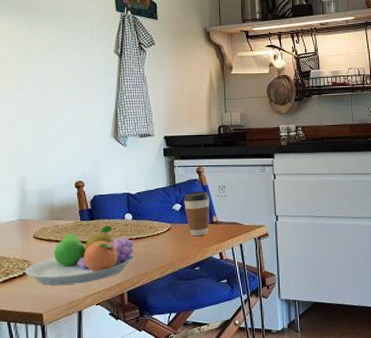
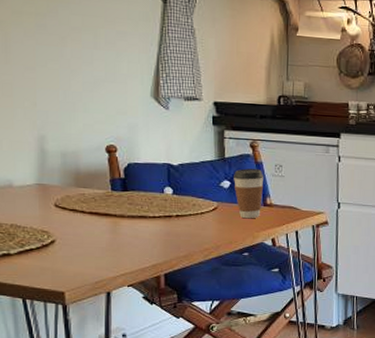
fruit bowl: present [25,225,135,285] -> none [44,198,174,262]

